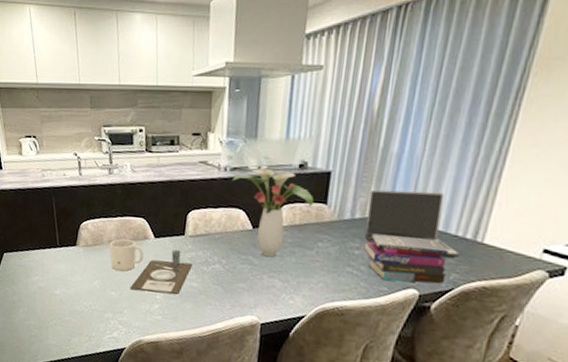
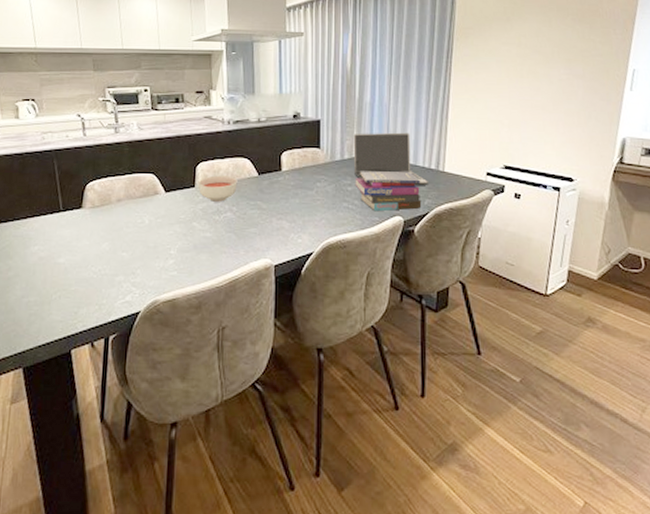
mug: present [109,239,144,271] -> none [118,197,155,229]
place setting: present [130,250,193,294] -> none [142,202,205,248]
bowl: none [187,225,230,253] -> present [198,175,238,202]
flower arrangement: present [231,168,315,258] -> none [235,120,309,201]

